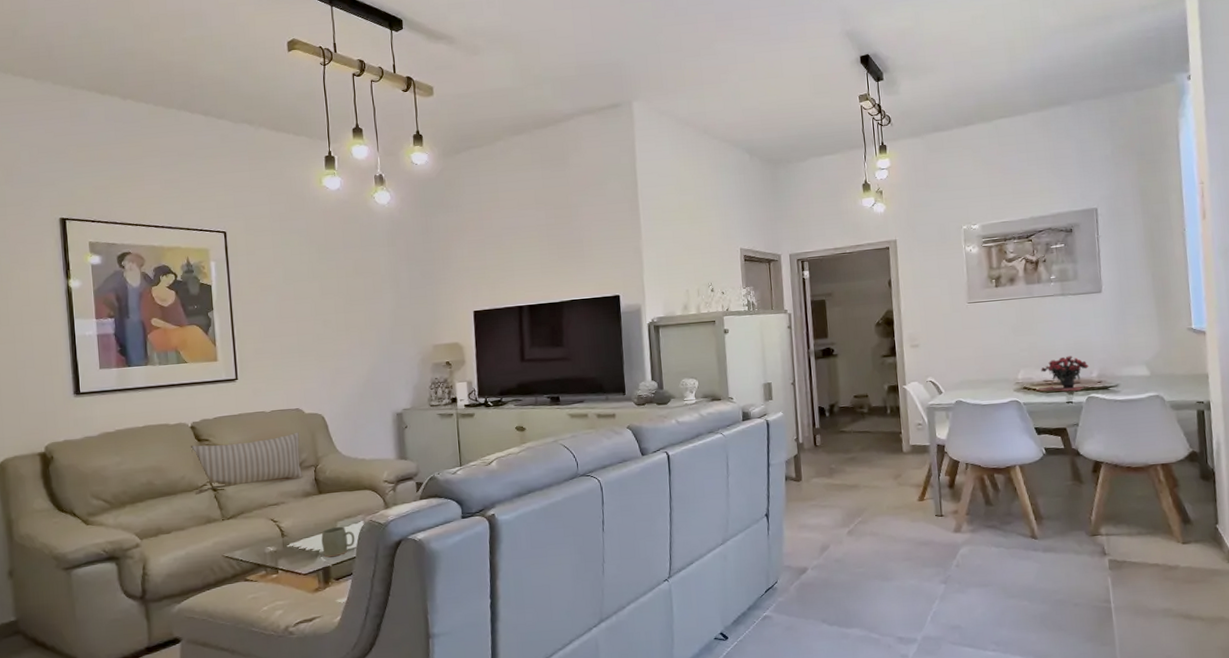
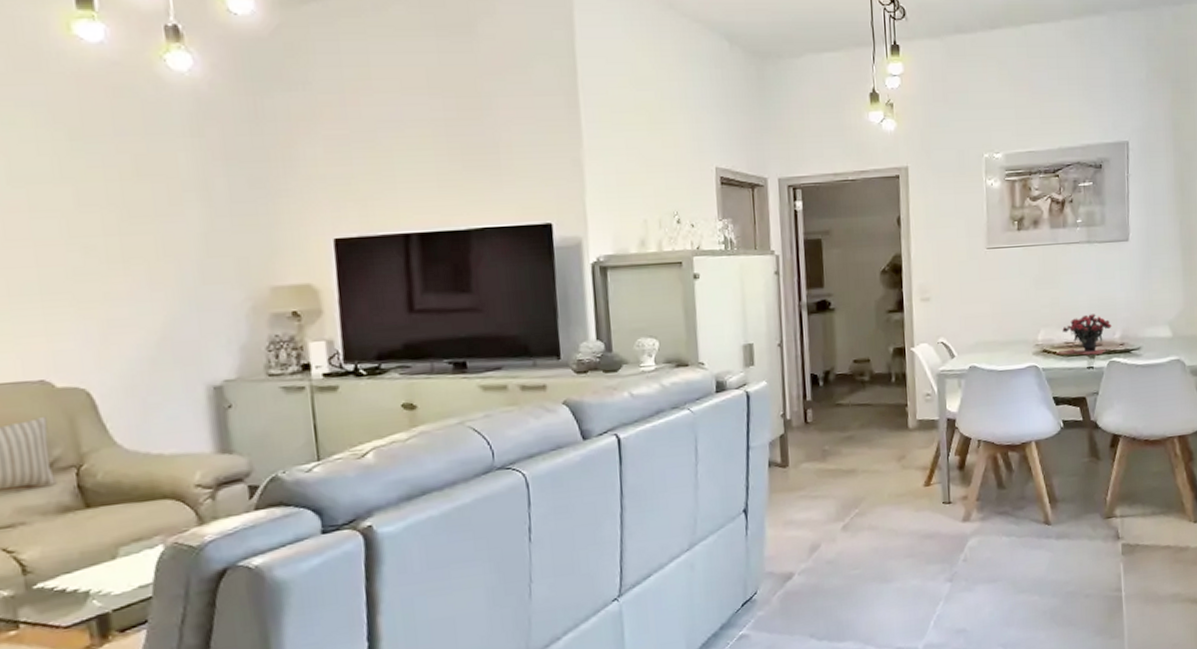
mug: present [321,526,355,558] -> none [92,553,151,600]

